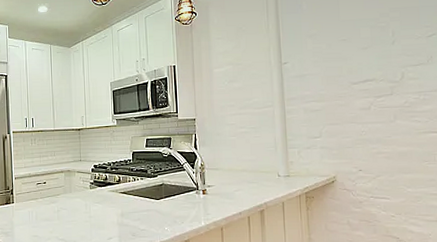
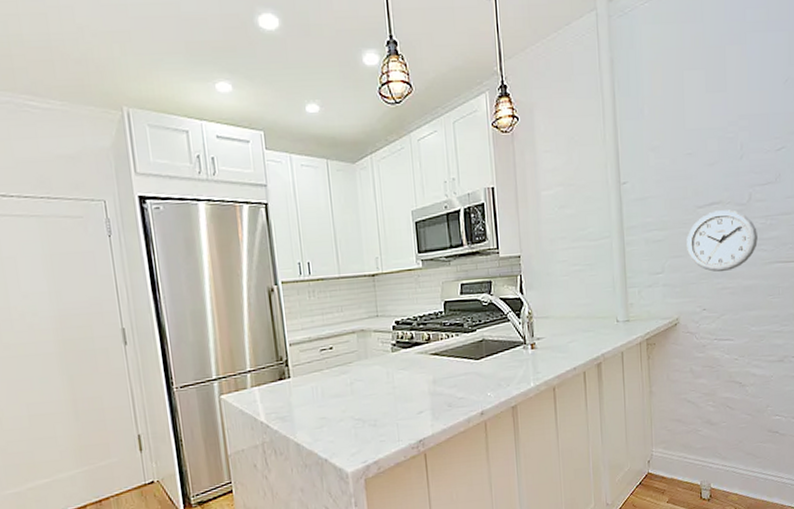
wall clock: none [342,86,411,139] -> present [687,210,758,273]

